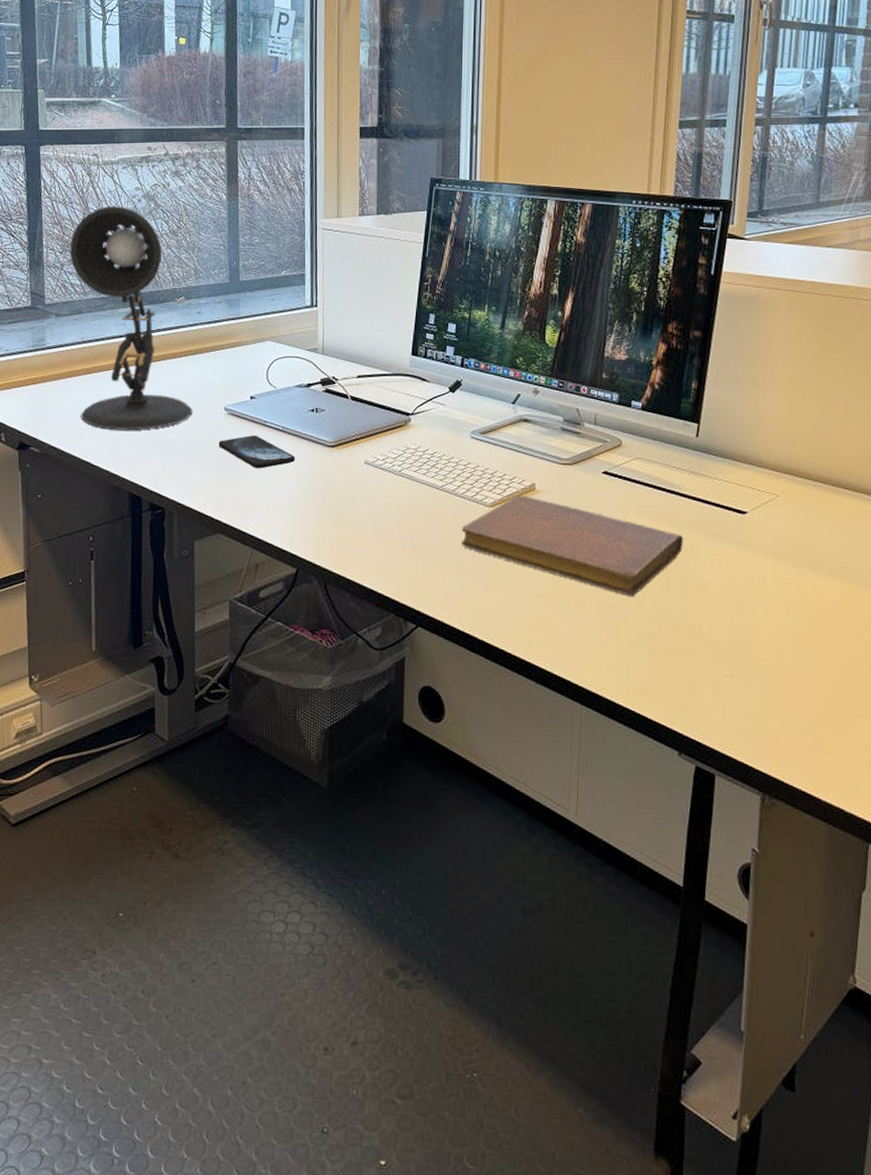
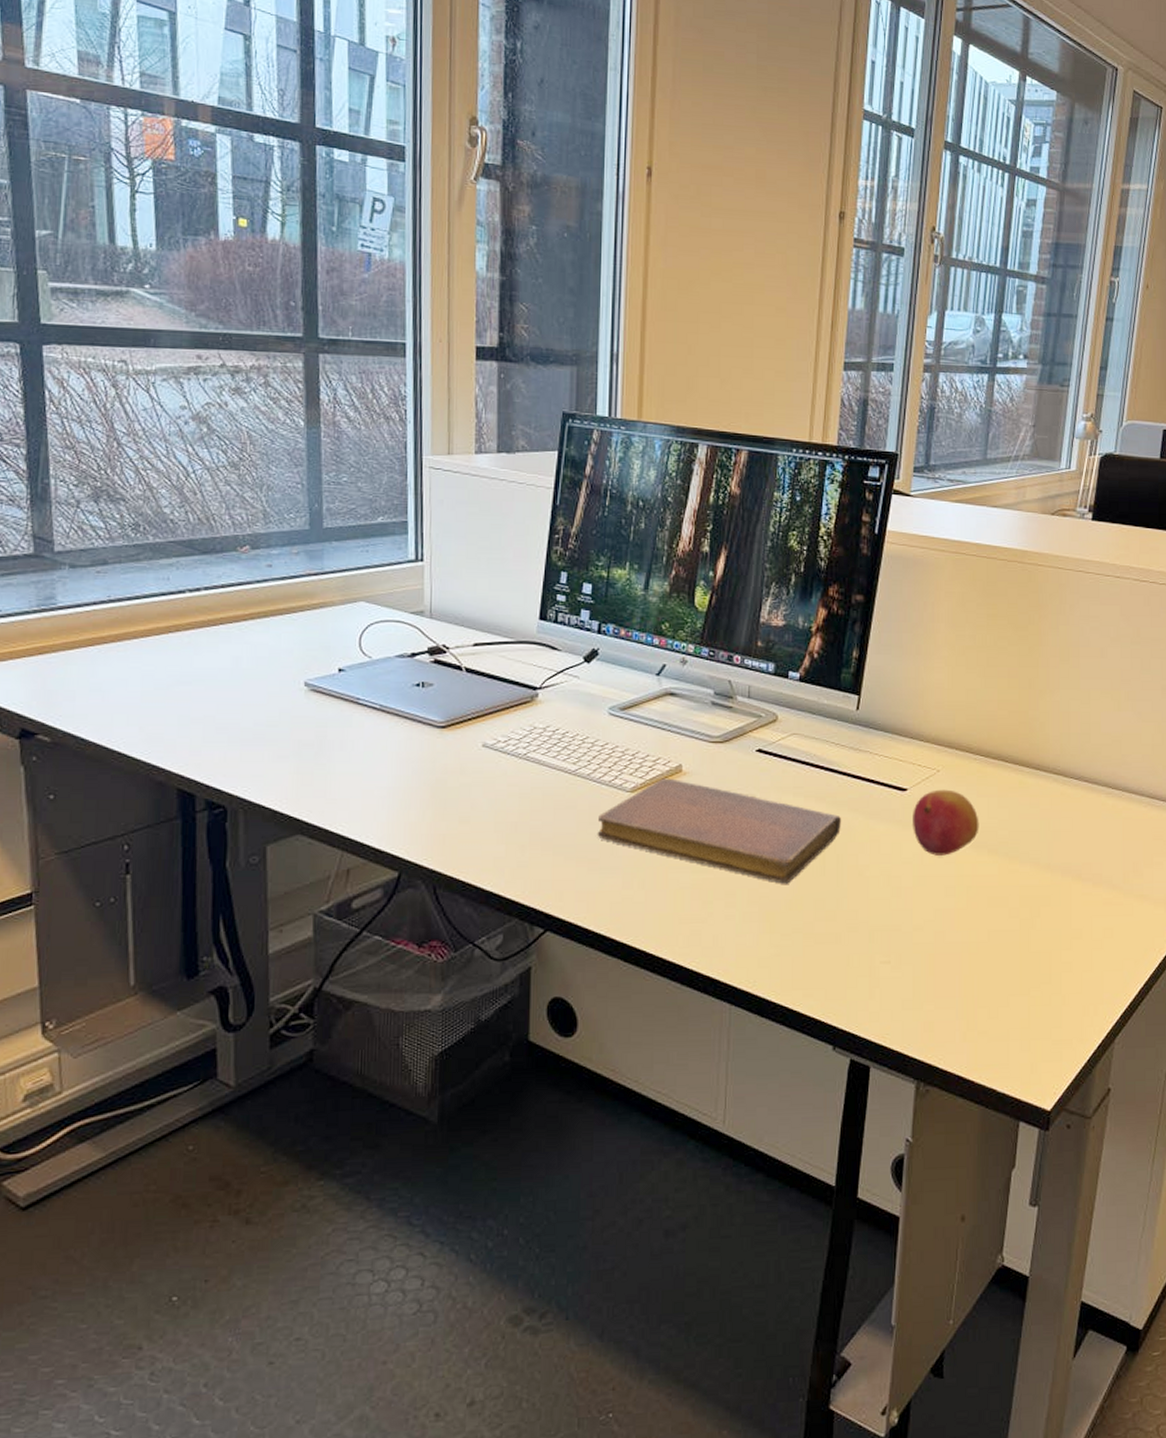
desk lamp: present [69,206,193,430] -> none [88,428,263,712]
smartphone: present [218,435,296,469] -> none [297,715,397,756]
fruit: none [753,513,820,577] -> present [913,789,979,856]

